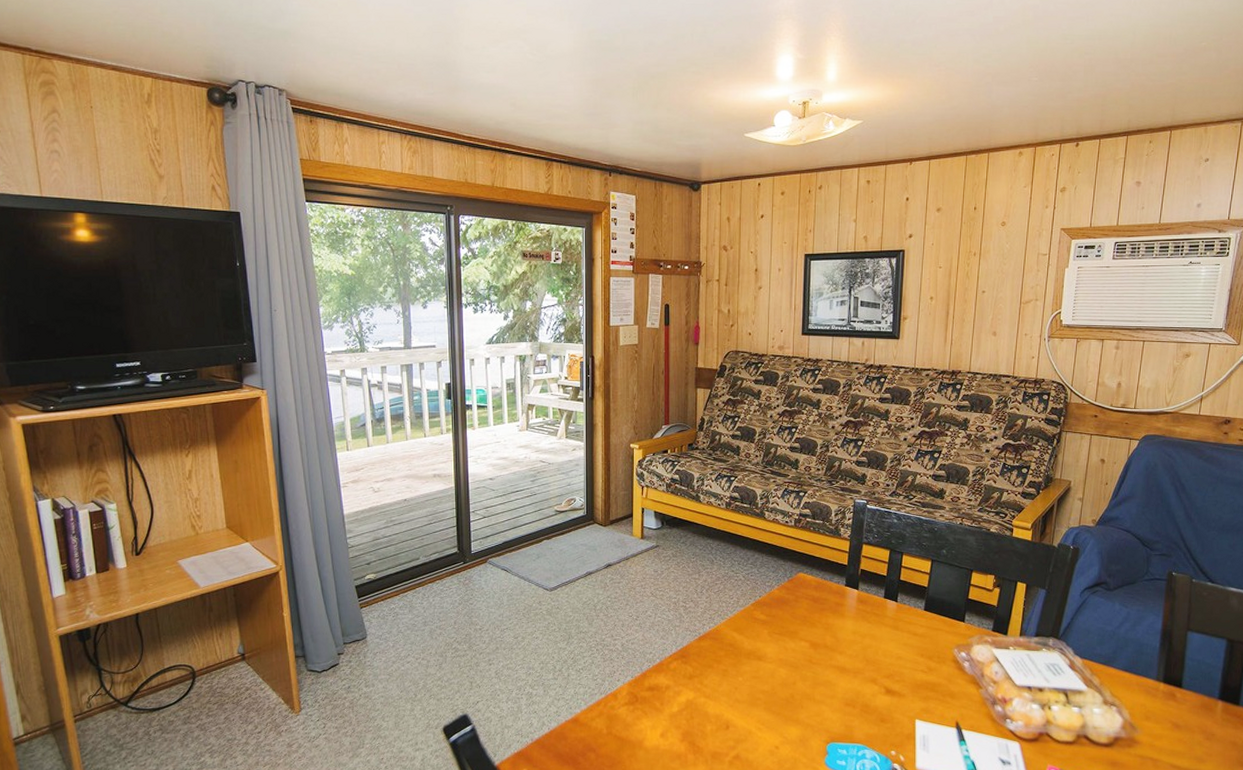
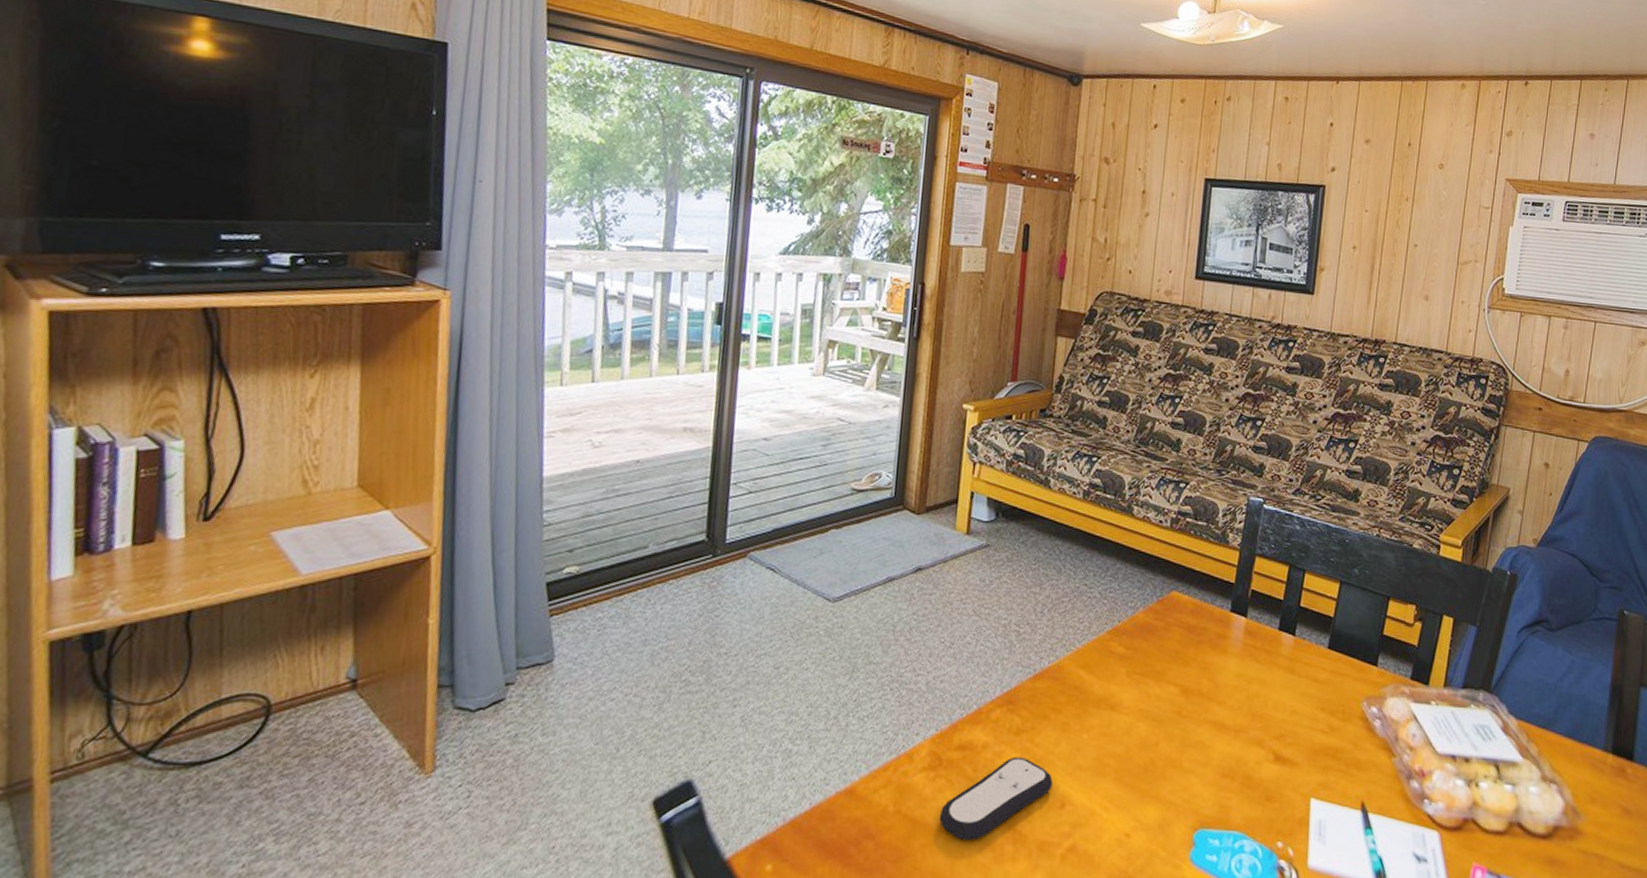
remote control: none [639,694,720,752] -> present [939,756,1054,840]

